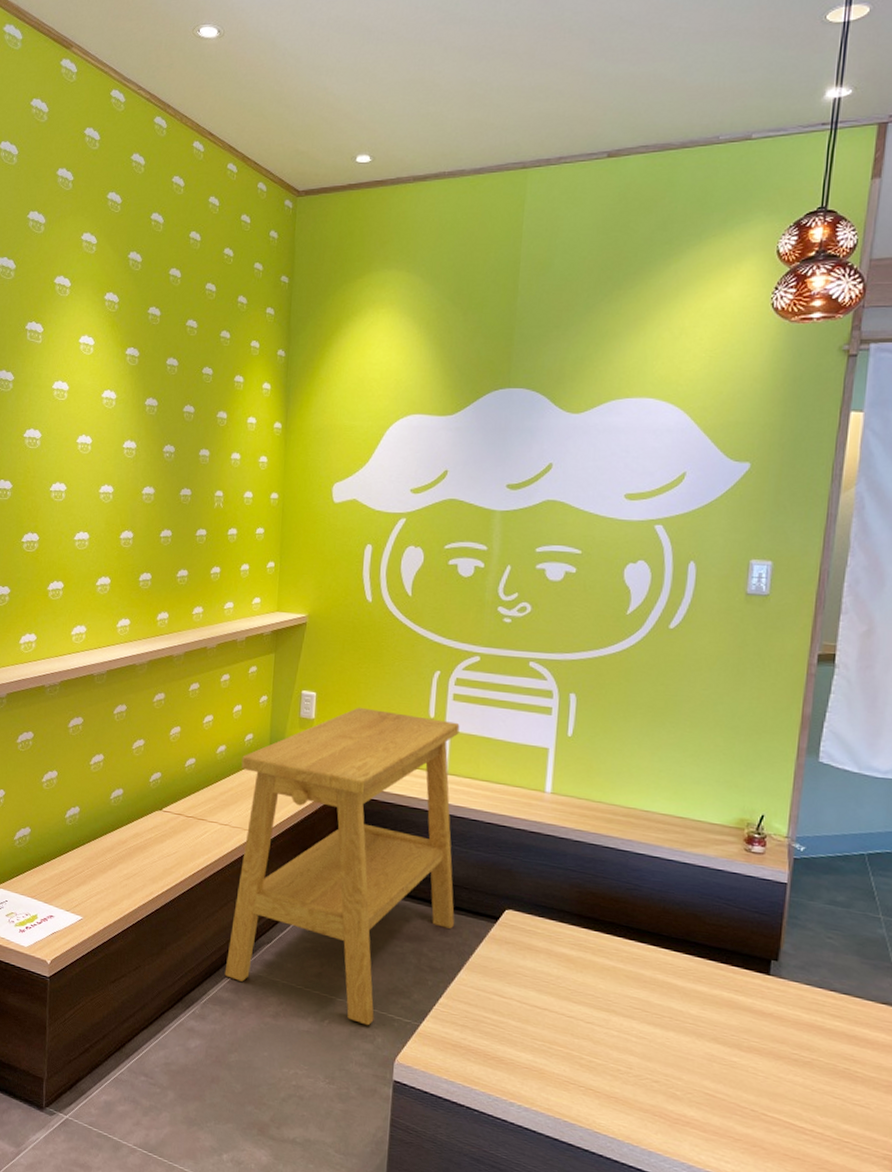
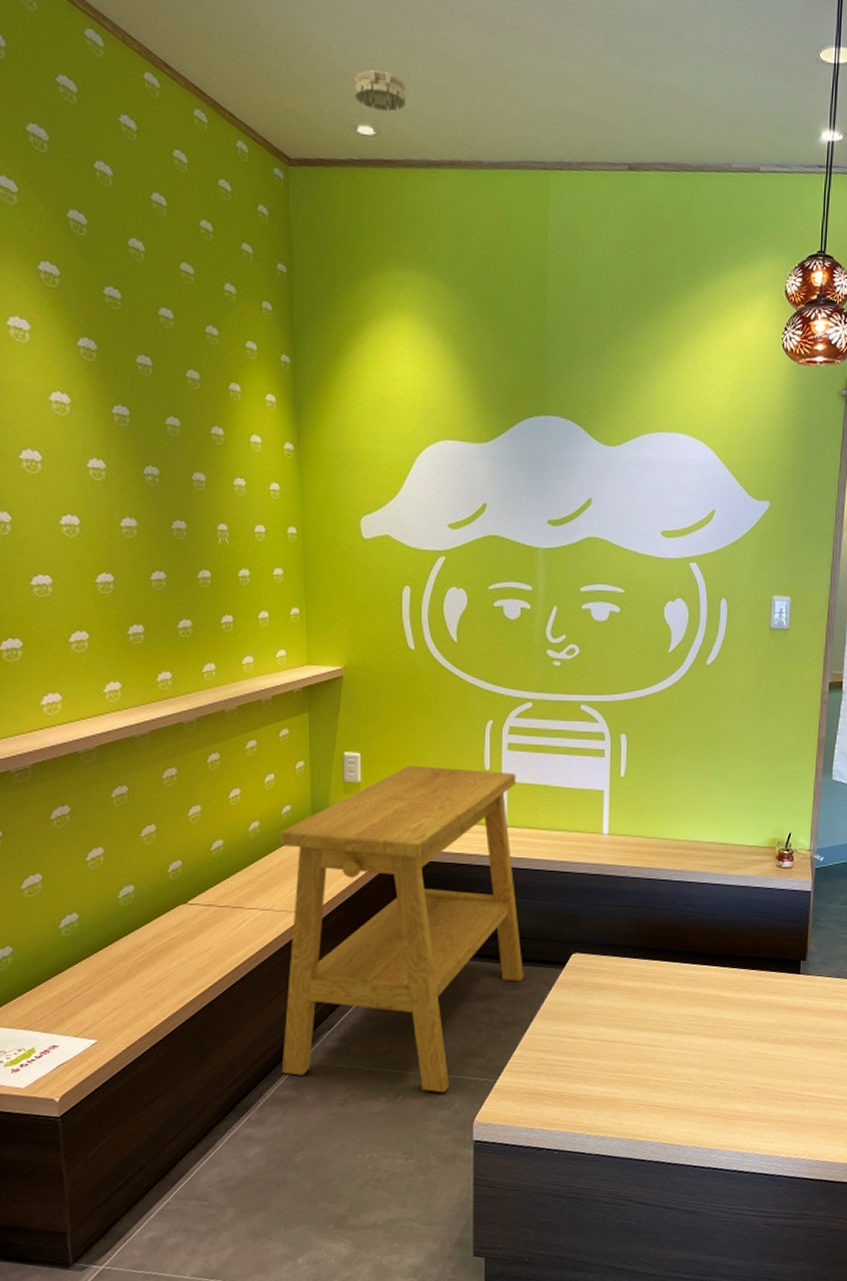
smoke detector: none [356,108,401,141] -> present [354,69,406,112]

